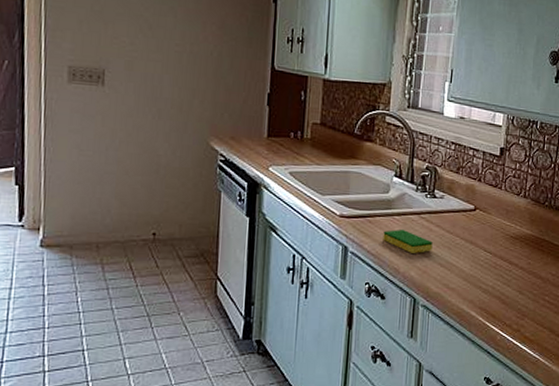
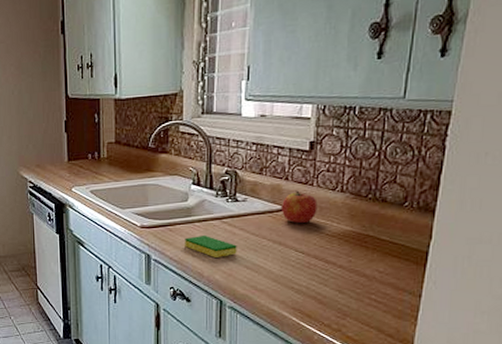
apple: none [474,192,505,224] -> present [282,190,318,223]

